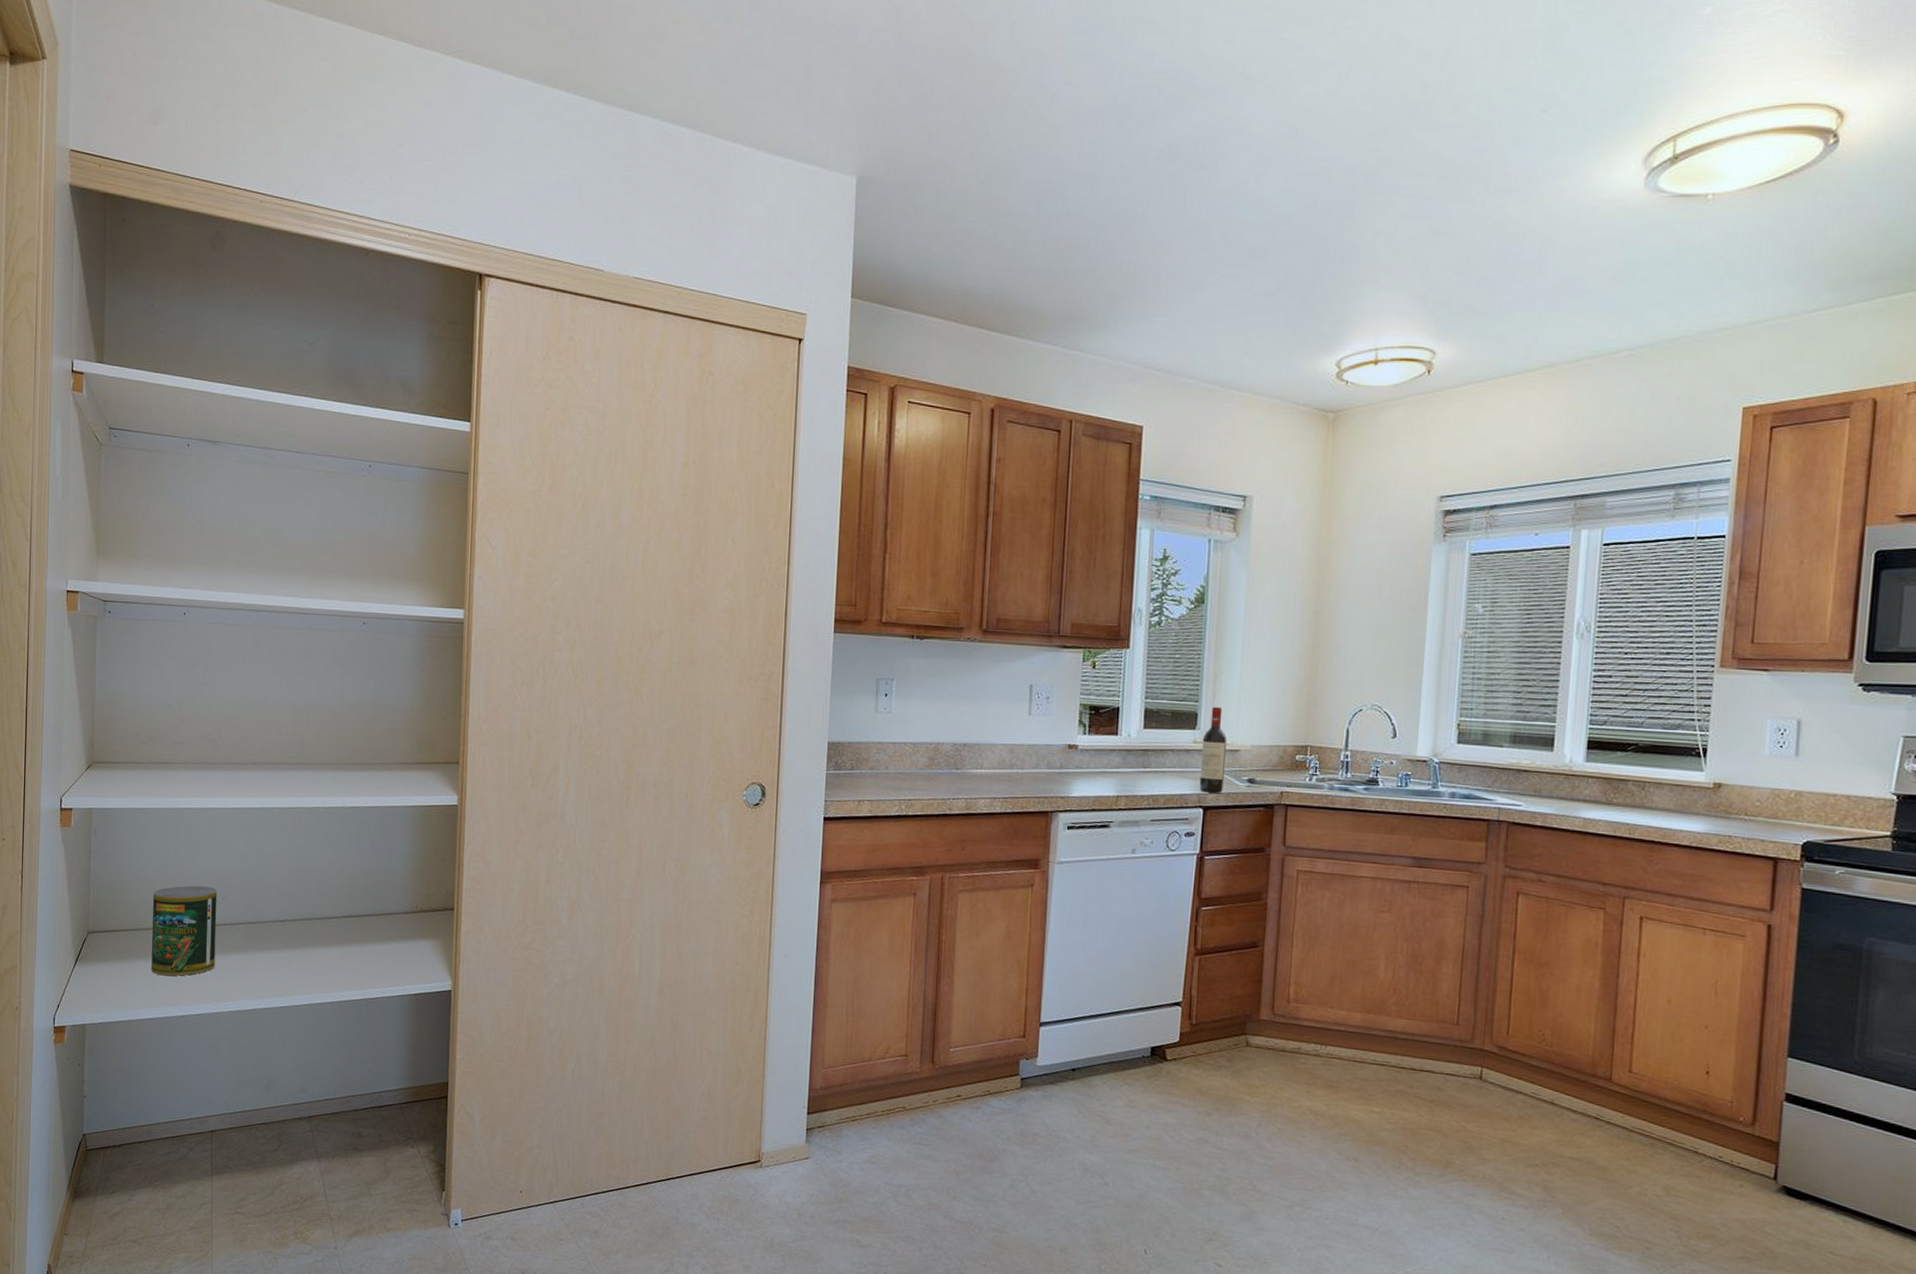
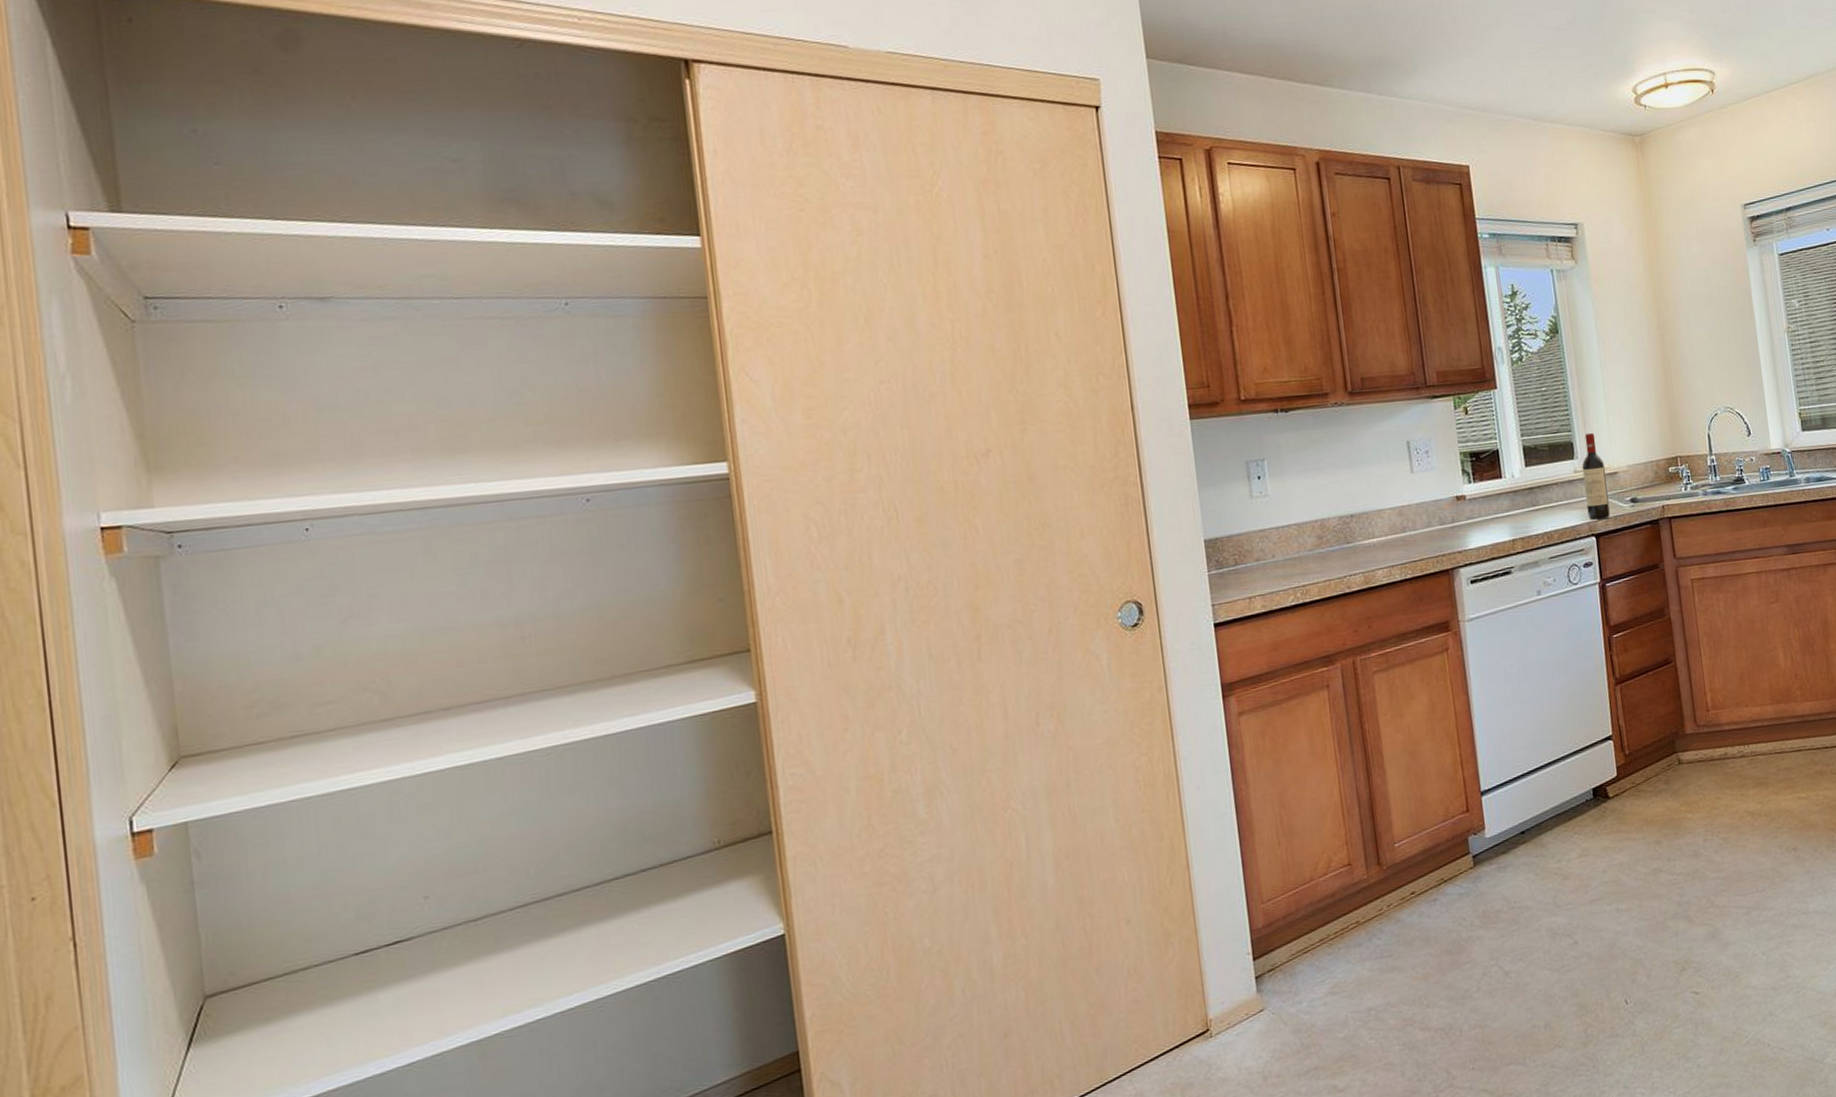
can: present [151,885,218,976] -> none [308,886,426,1027]

